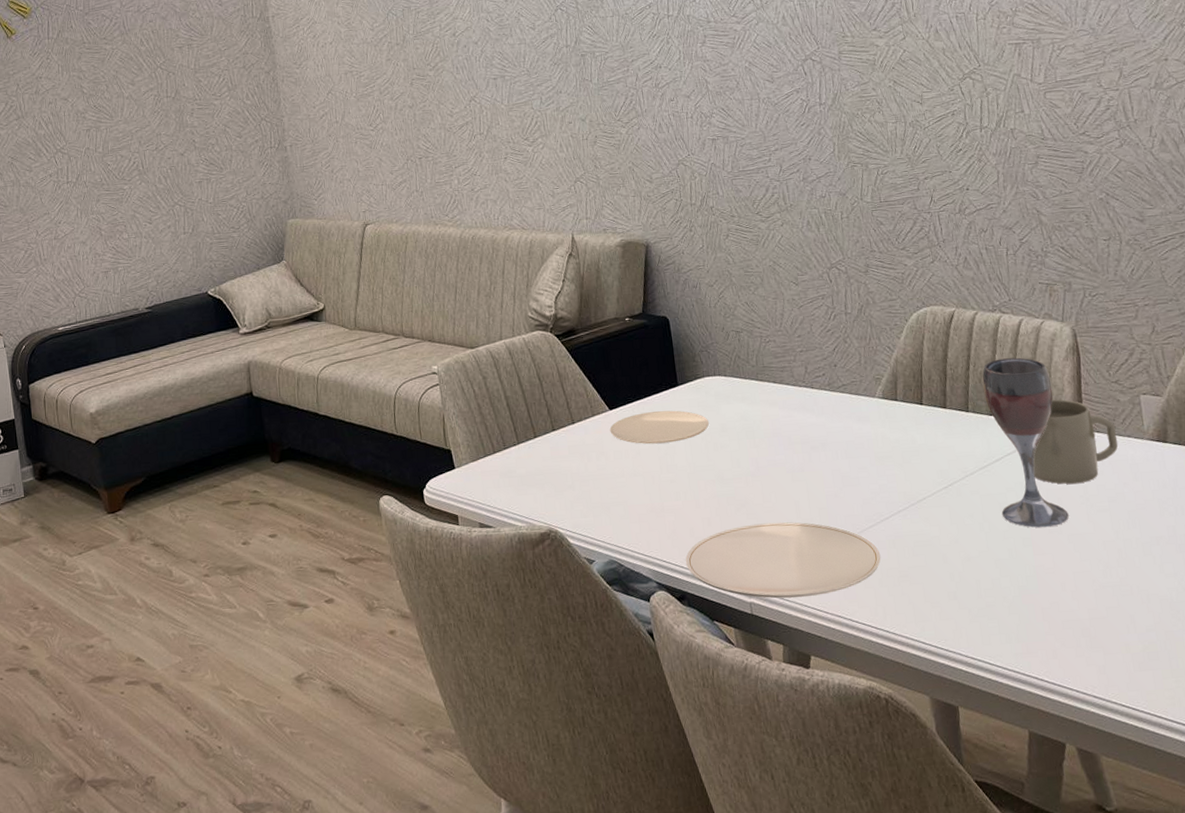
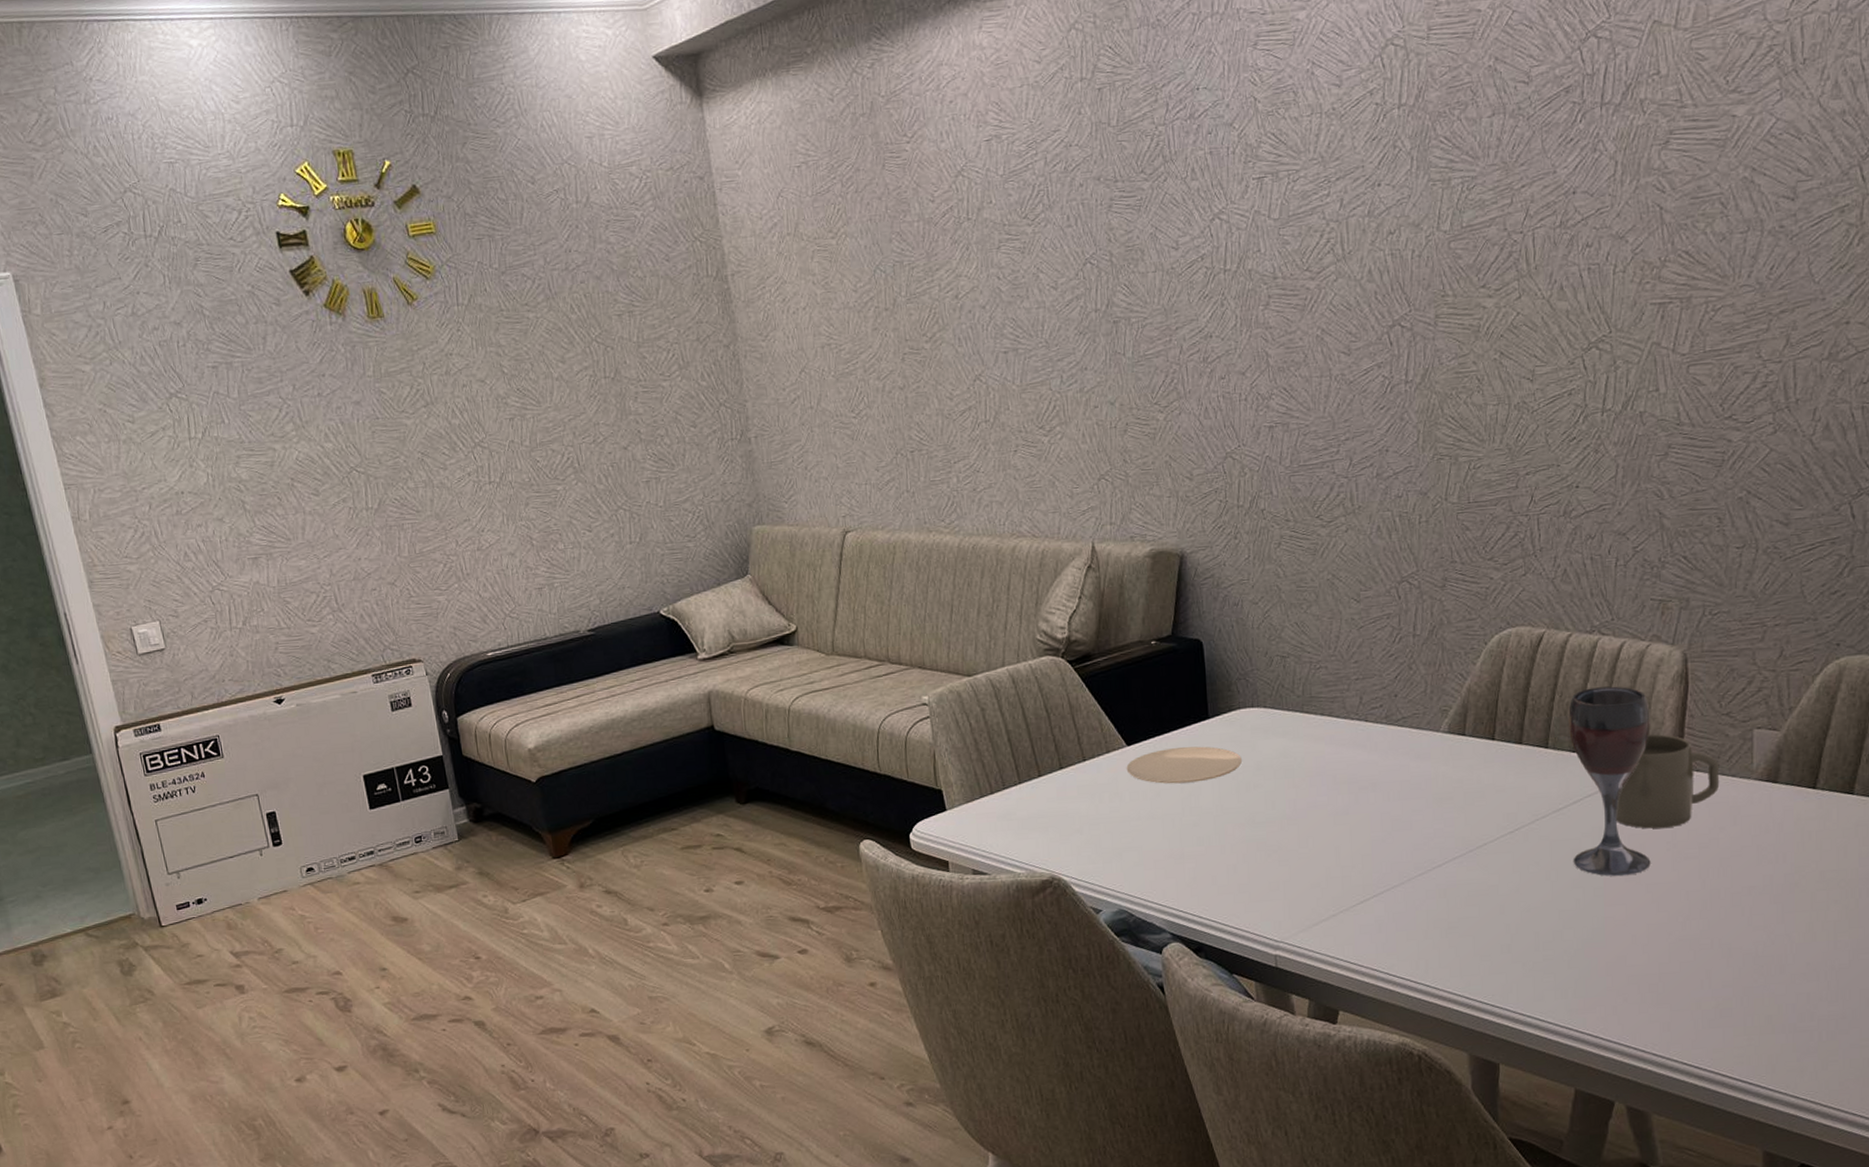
plate: present [686,522,881,599] -> none [1205,869,1429,951]

